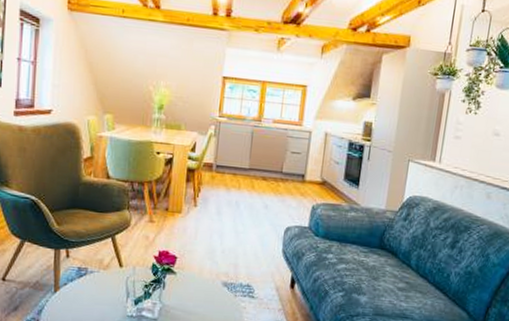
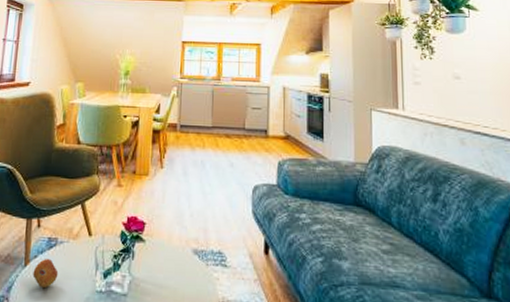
fruit: none [63,285,89,313] -> present [32,258,59,289]

